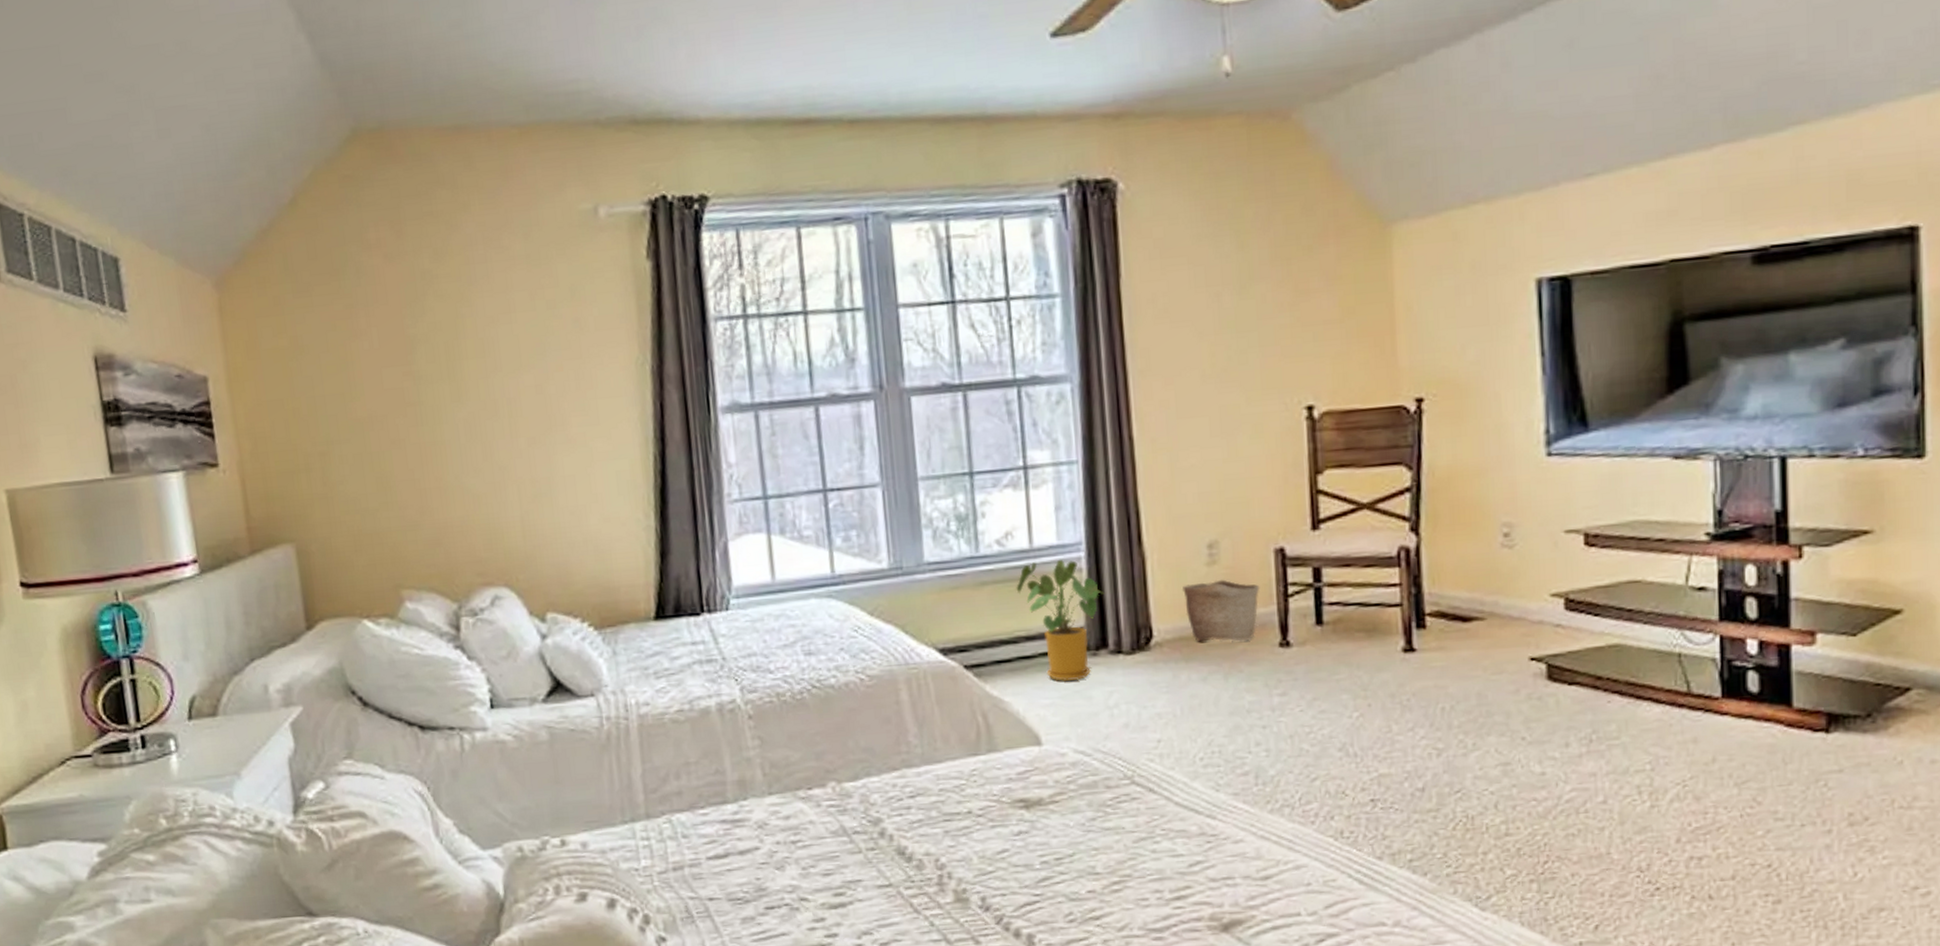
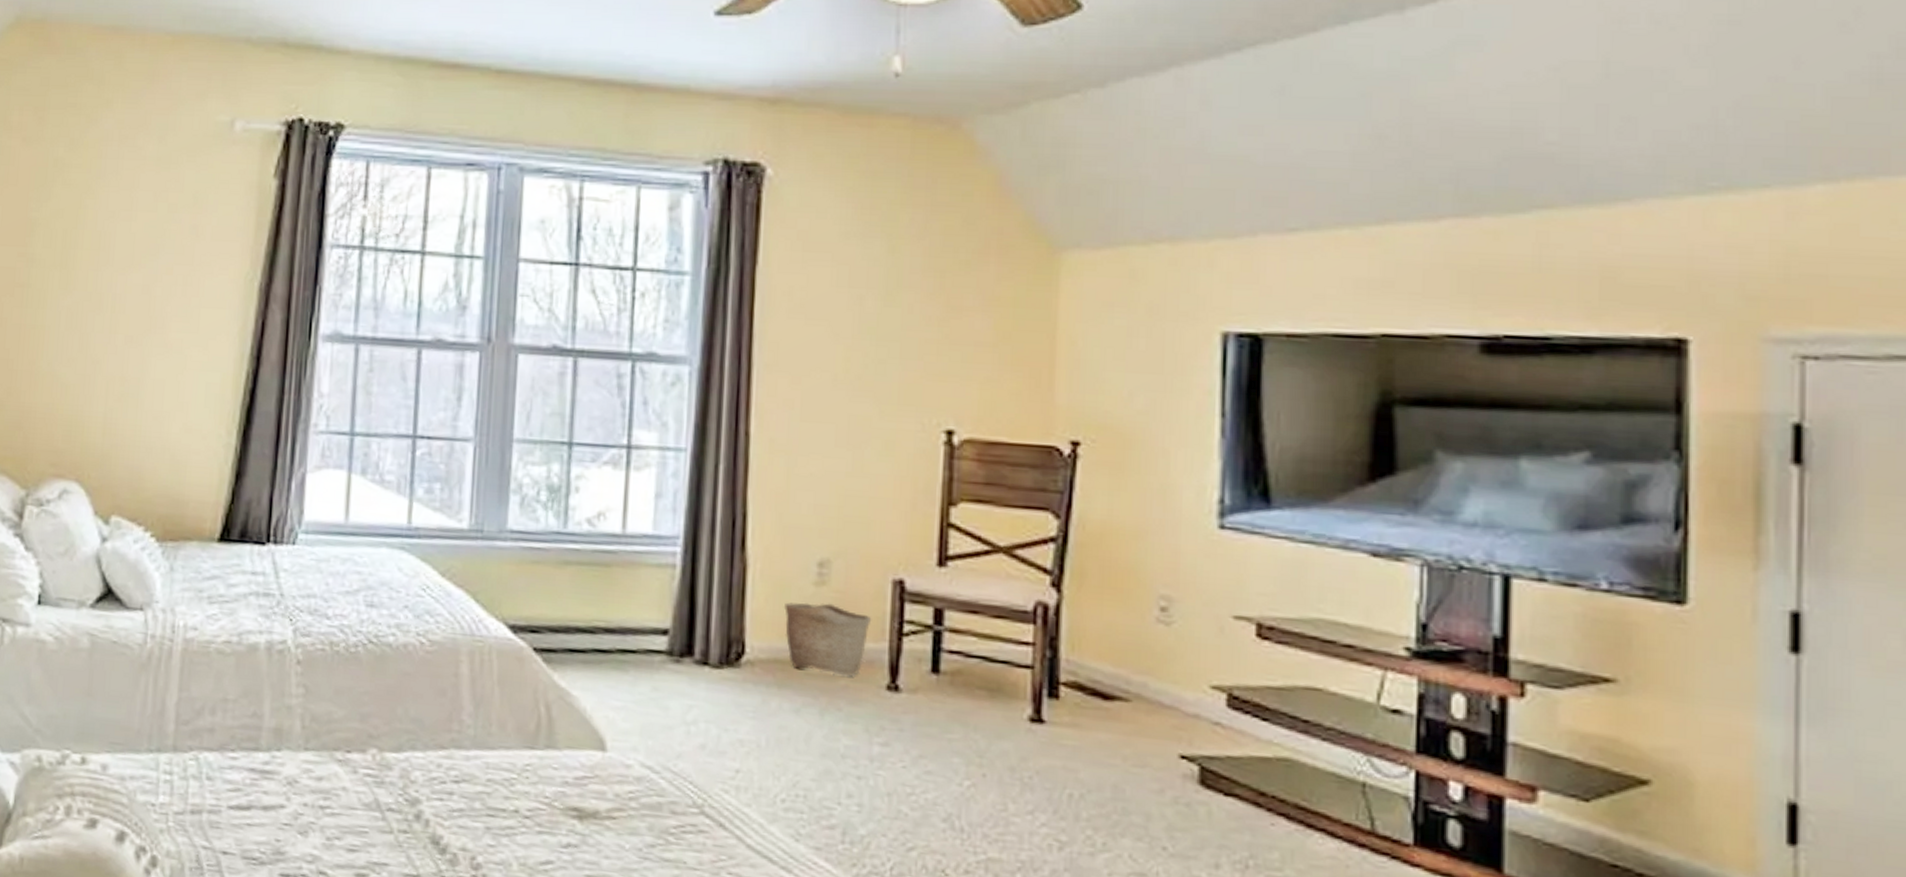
house plant: present [1016,559,1105,681] -> none [601,549,697,687]

